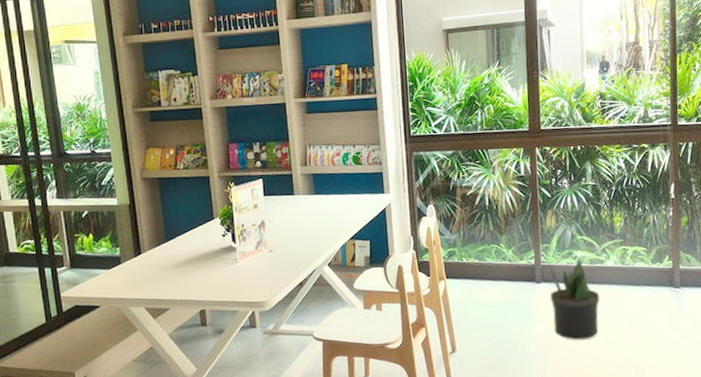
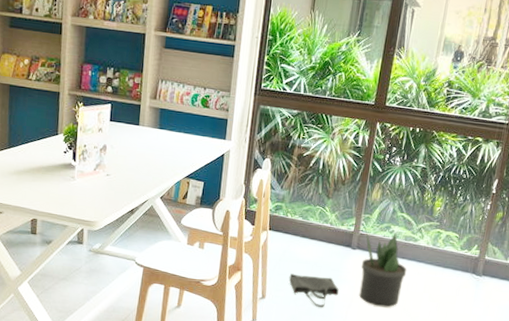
tote bag: none [476,317,532,352] -> present [288,273,339,307]

